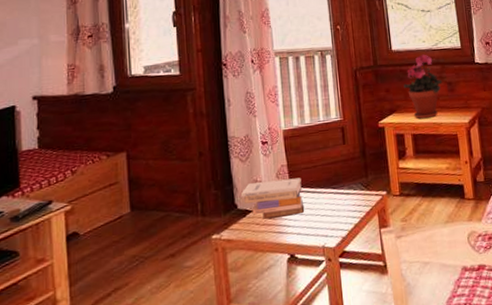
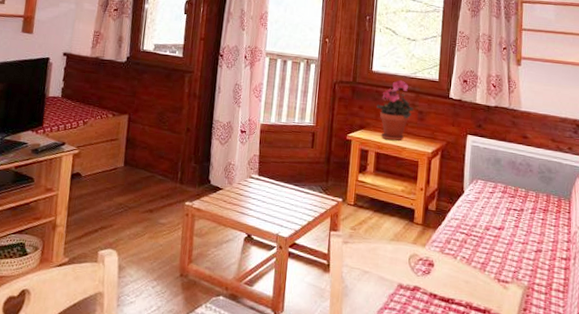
books: present [240,177,304,219] -> none [215,165,269,202]

